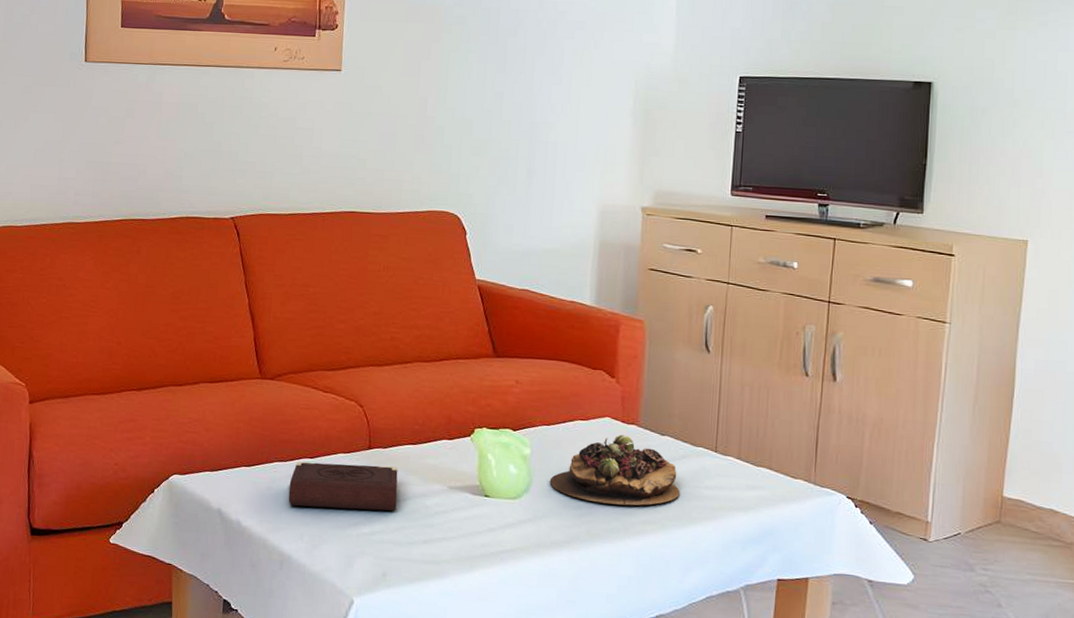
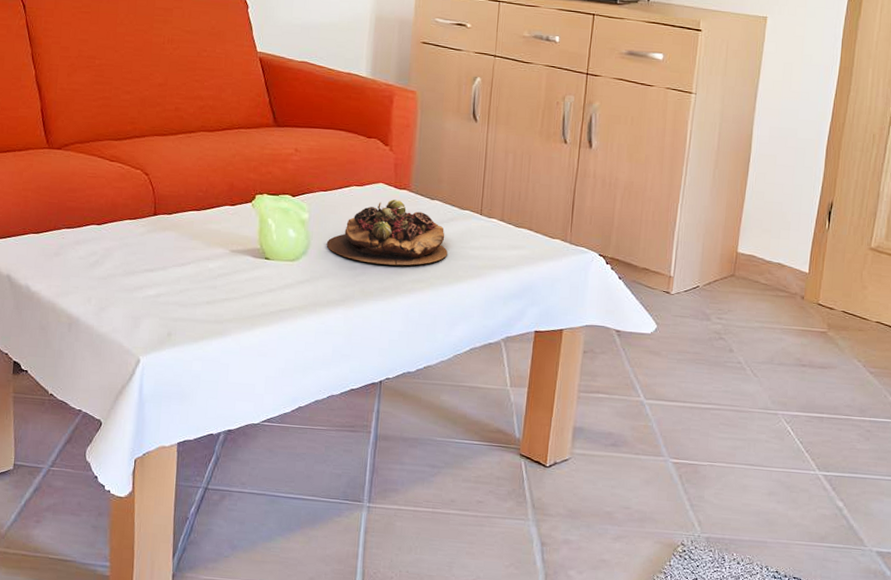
book: present [288,461,398,511] -> none [76,227,183,274]

